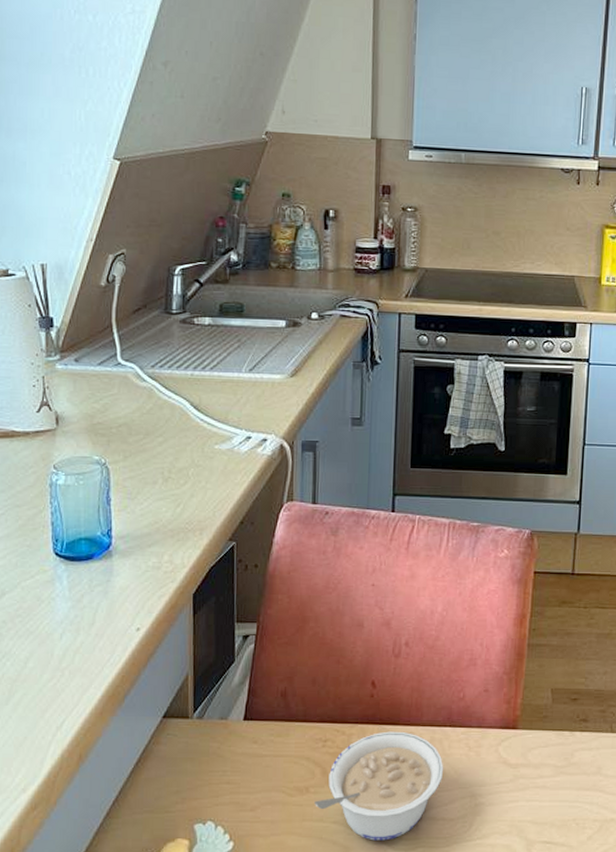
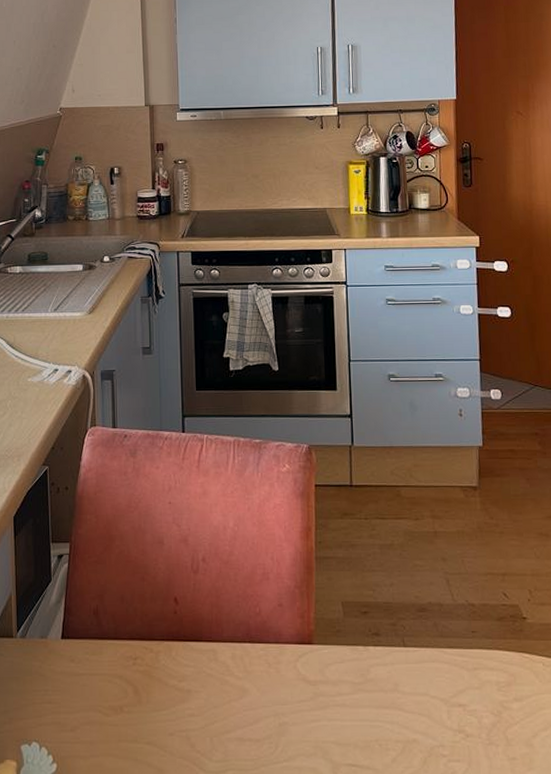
legume: present [315,731,444,841] -> none [129,648,247,763]

